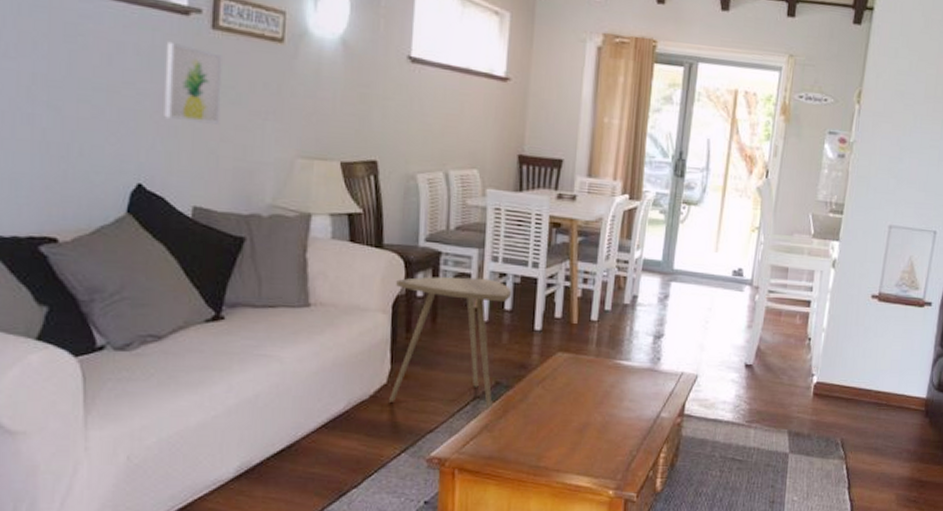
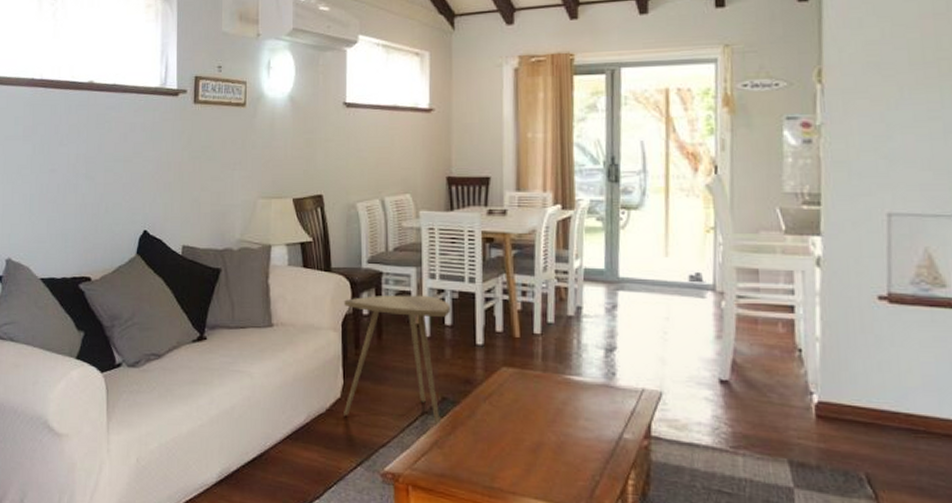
wall art: present [164,41,222,124] -> none [161,117,201,178]

